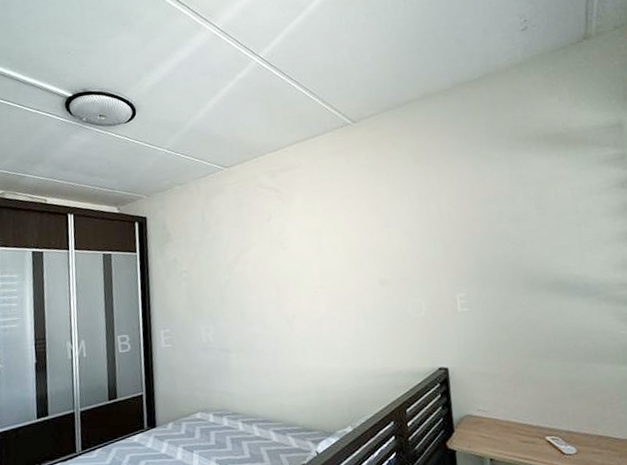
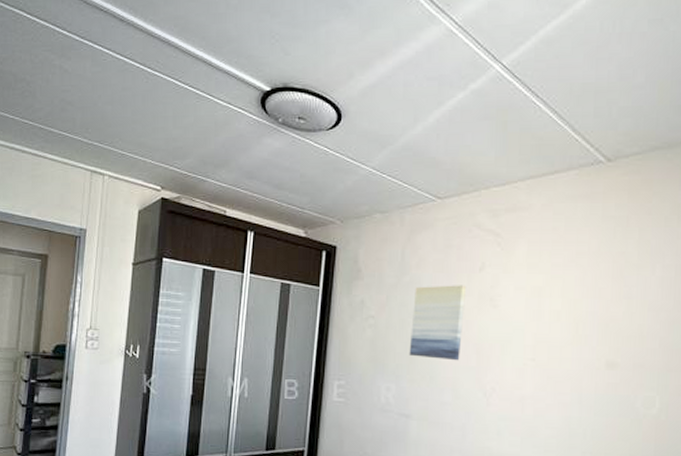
wall art: none [217,234,263,299] -> present [409,285,467,361]

